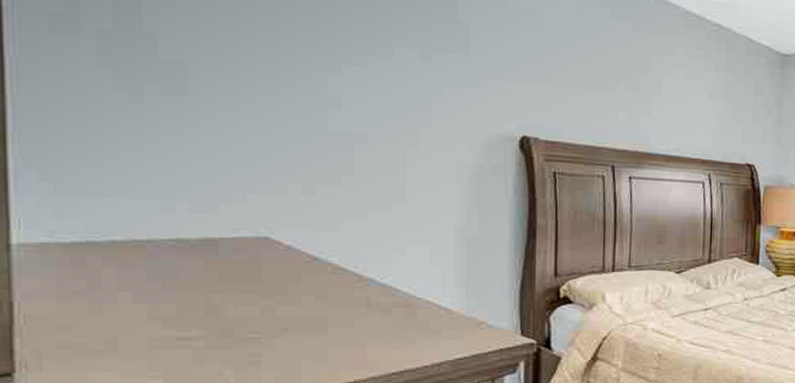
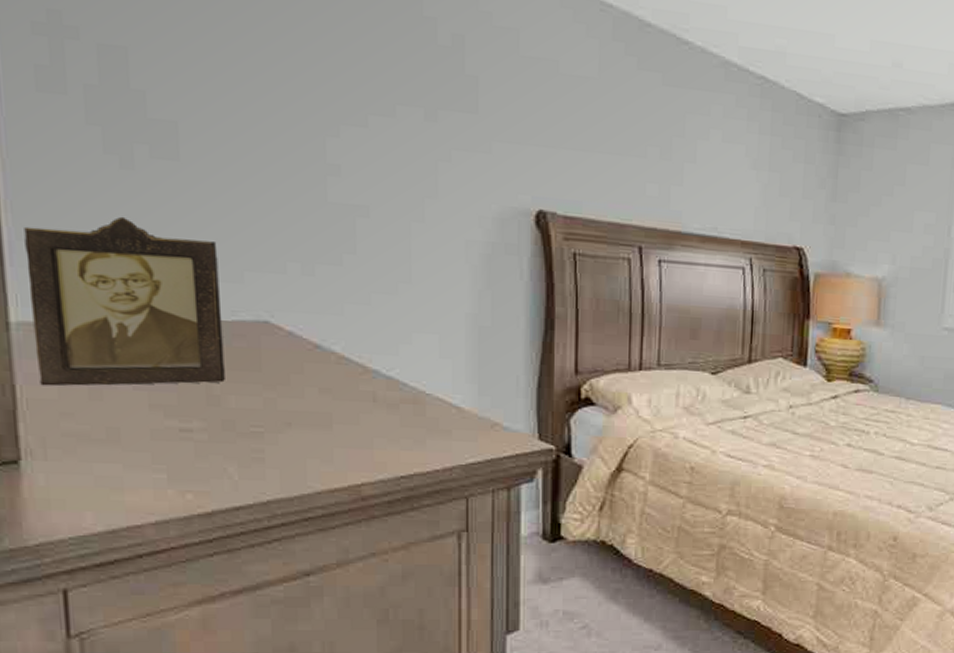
photo frame: none [30,145,224,302] -> present [24,216,225,387]

